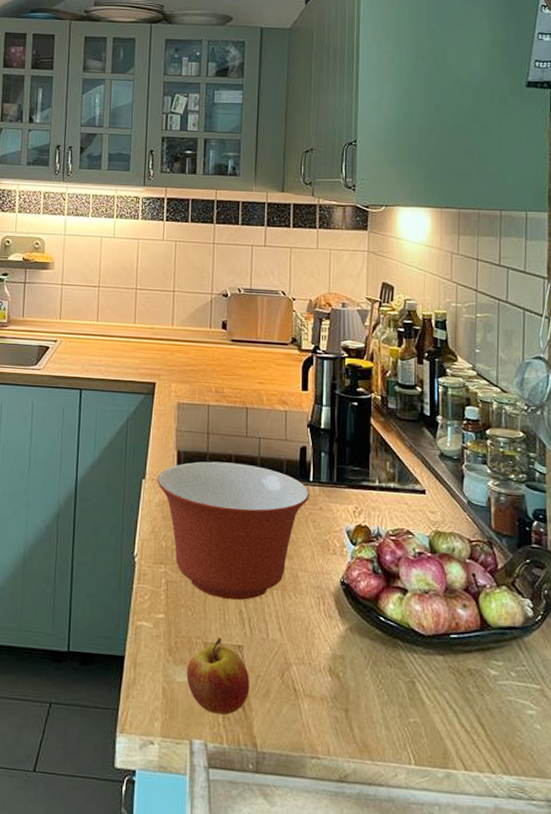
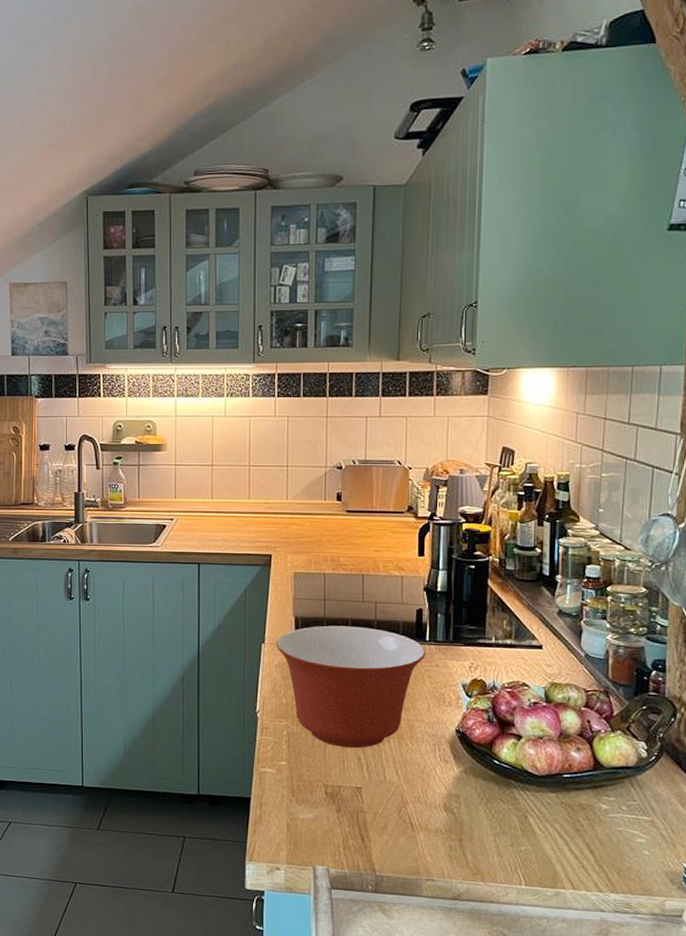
apple: present [186,637,250,715] -> none [308,781,369,845]

